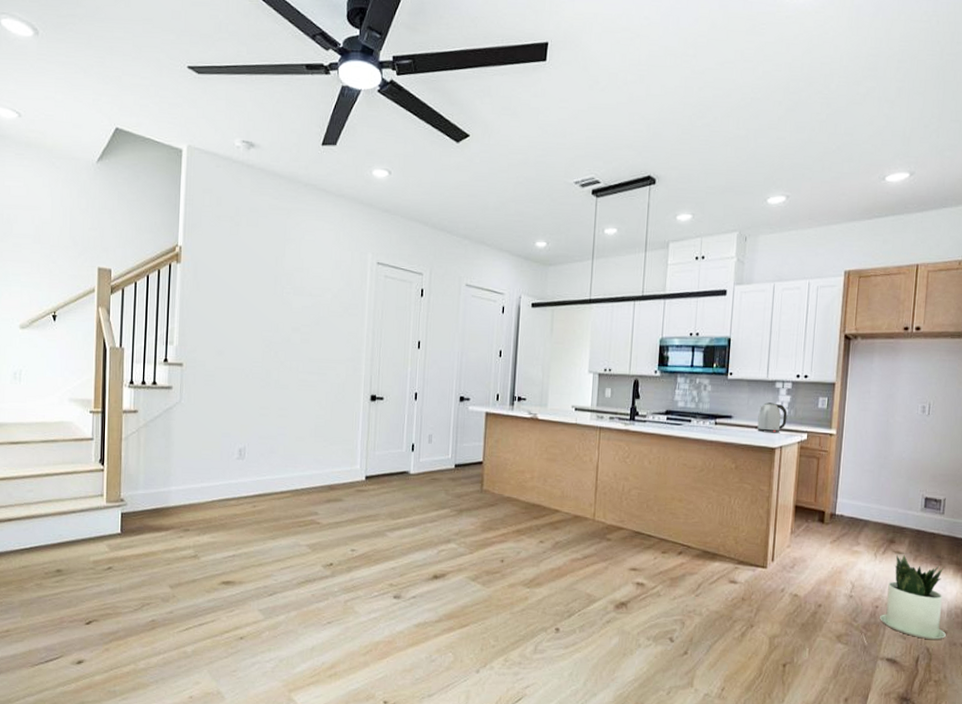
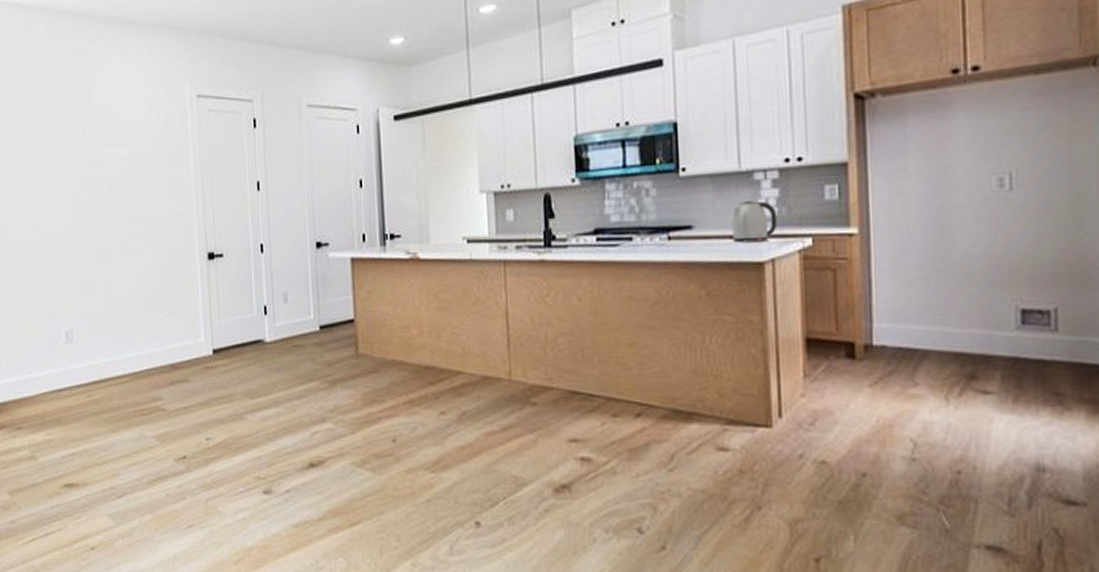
planter: present [880,555,946,641] -> none [966,395,1085,517]

